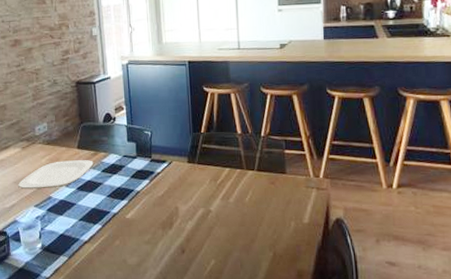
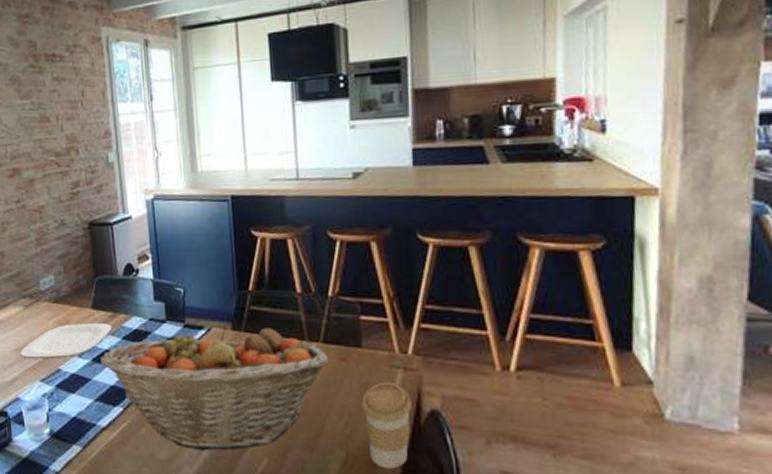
fruit basket: none [84,159,261,256] -> present [100,325,328,451]
coffee cup: none [286,198,322,264] -> present [362,381,412,469]

